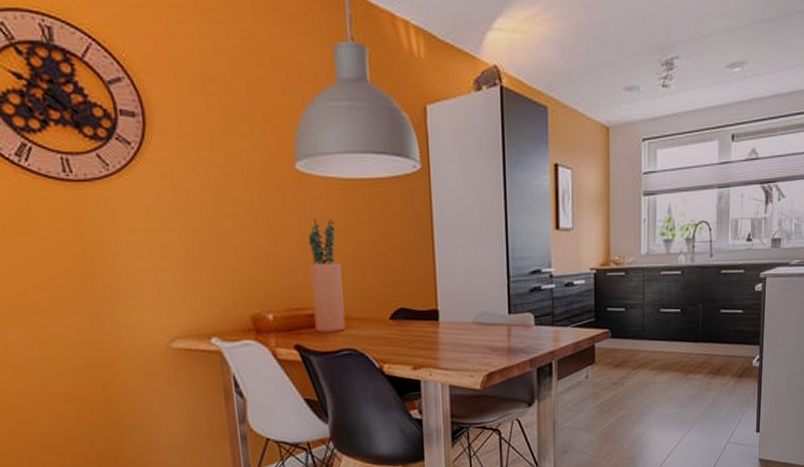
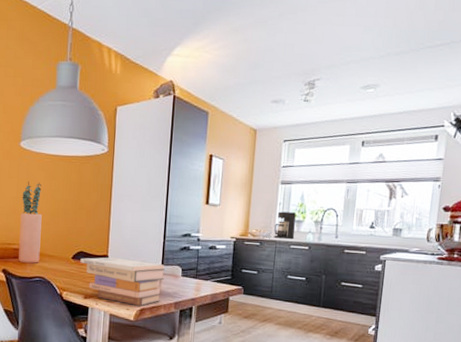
books: none [401,311,513,371] -> present [80,257,165,307]
coffee maker: none [640,230,665,265] -> present [274,211,296,240]

